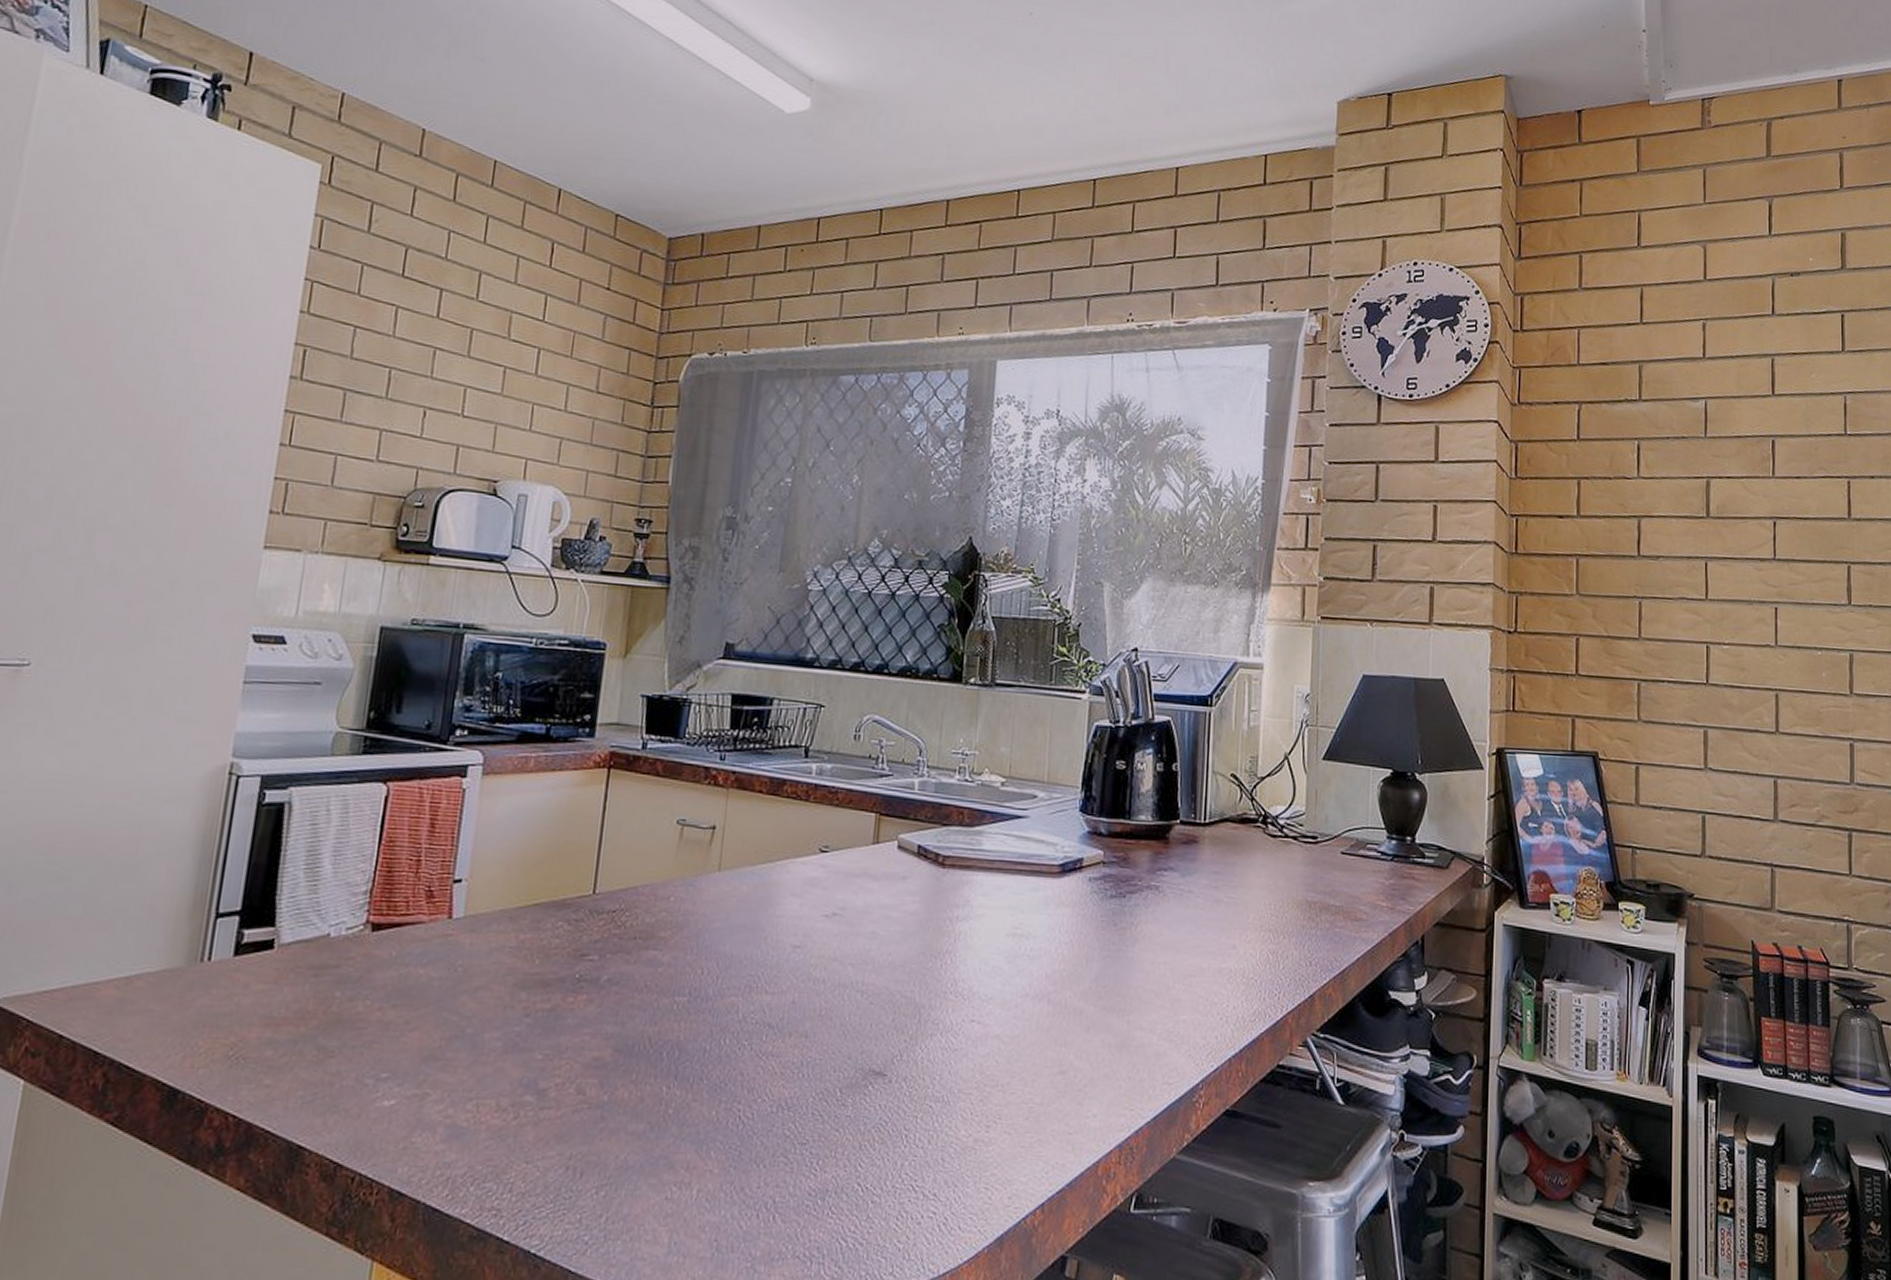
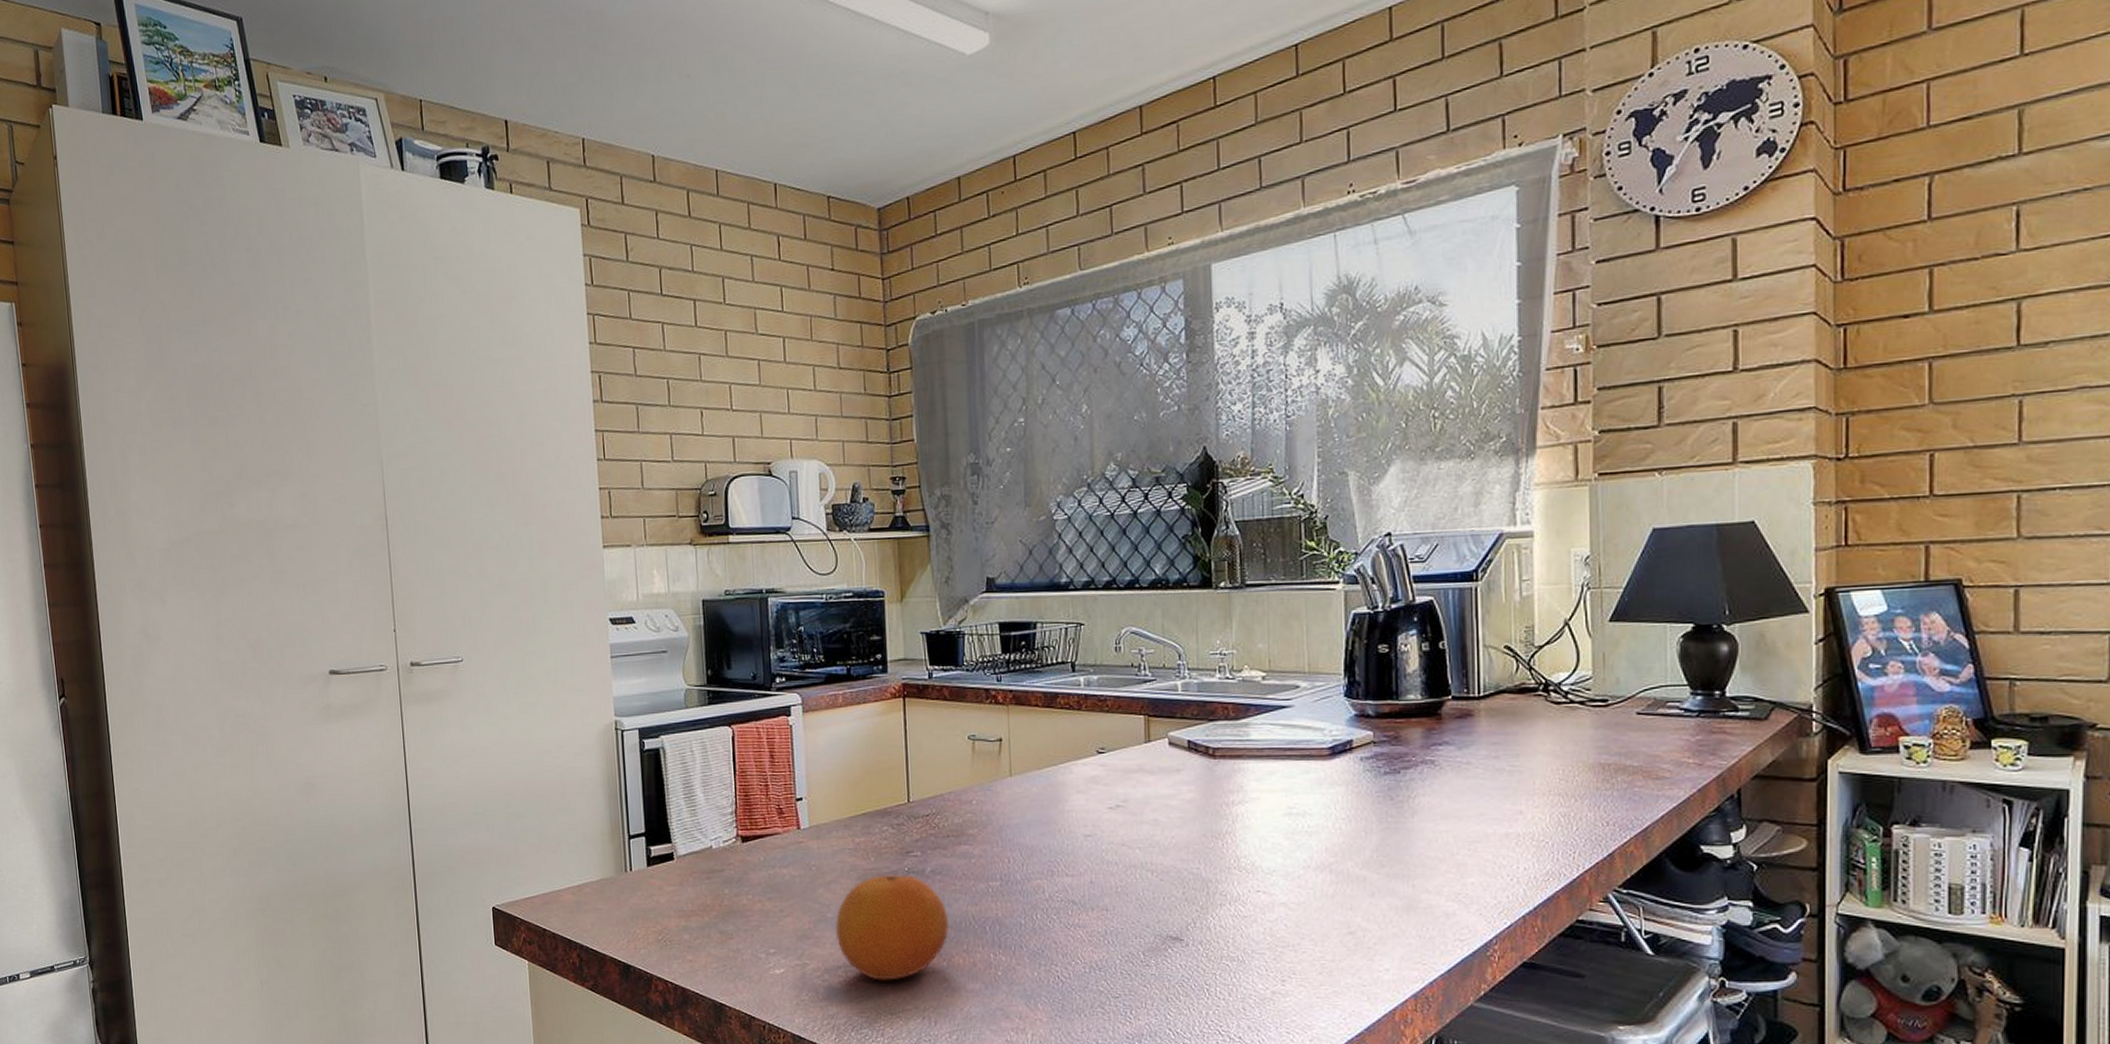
fruit: none [472,982,620,1118] -> present [835,875,949,981]

